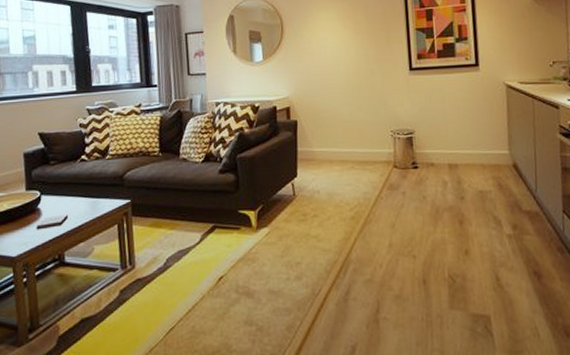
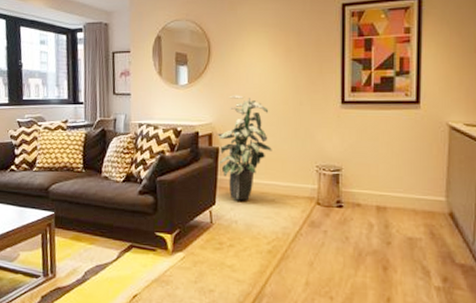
indoor plant: none [294,68,348,171] -> present [217,95,272,201]

